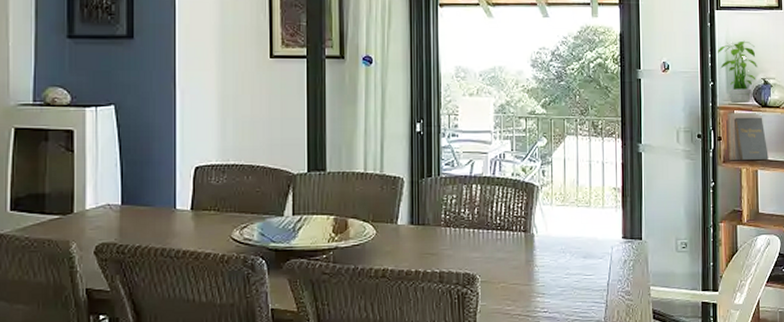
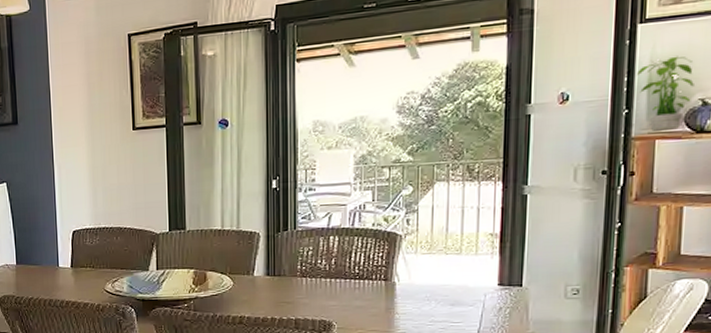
books: present [725,113,769,161] -> none [639,140,701,199]

